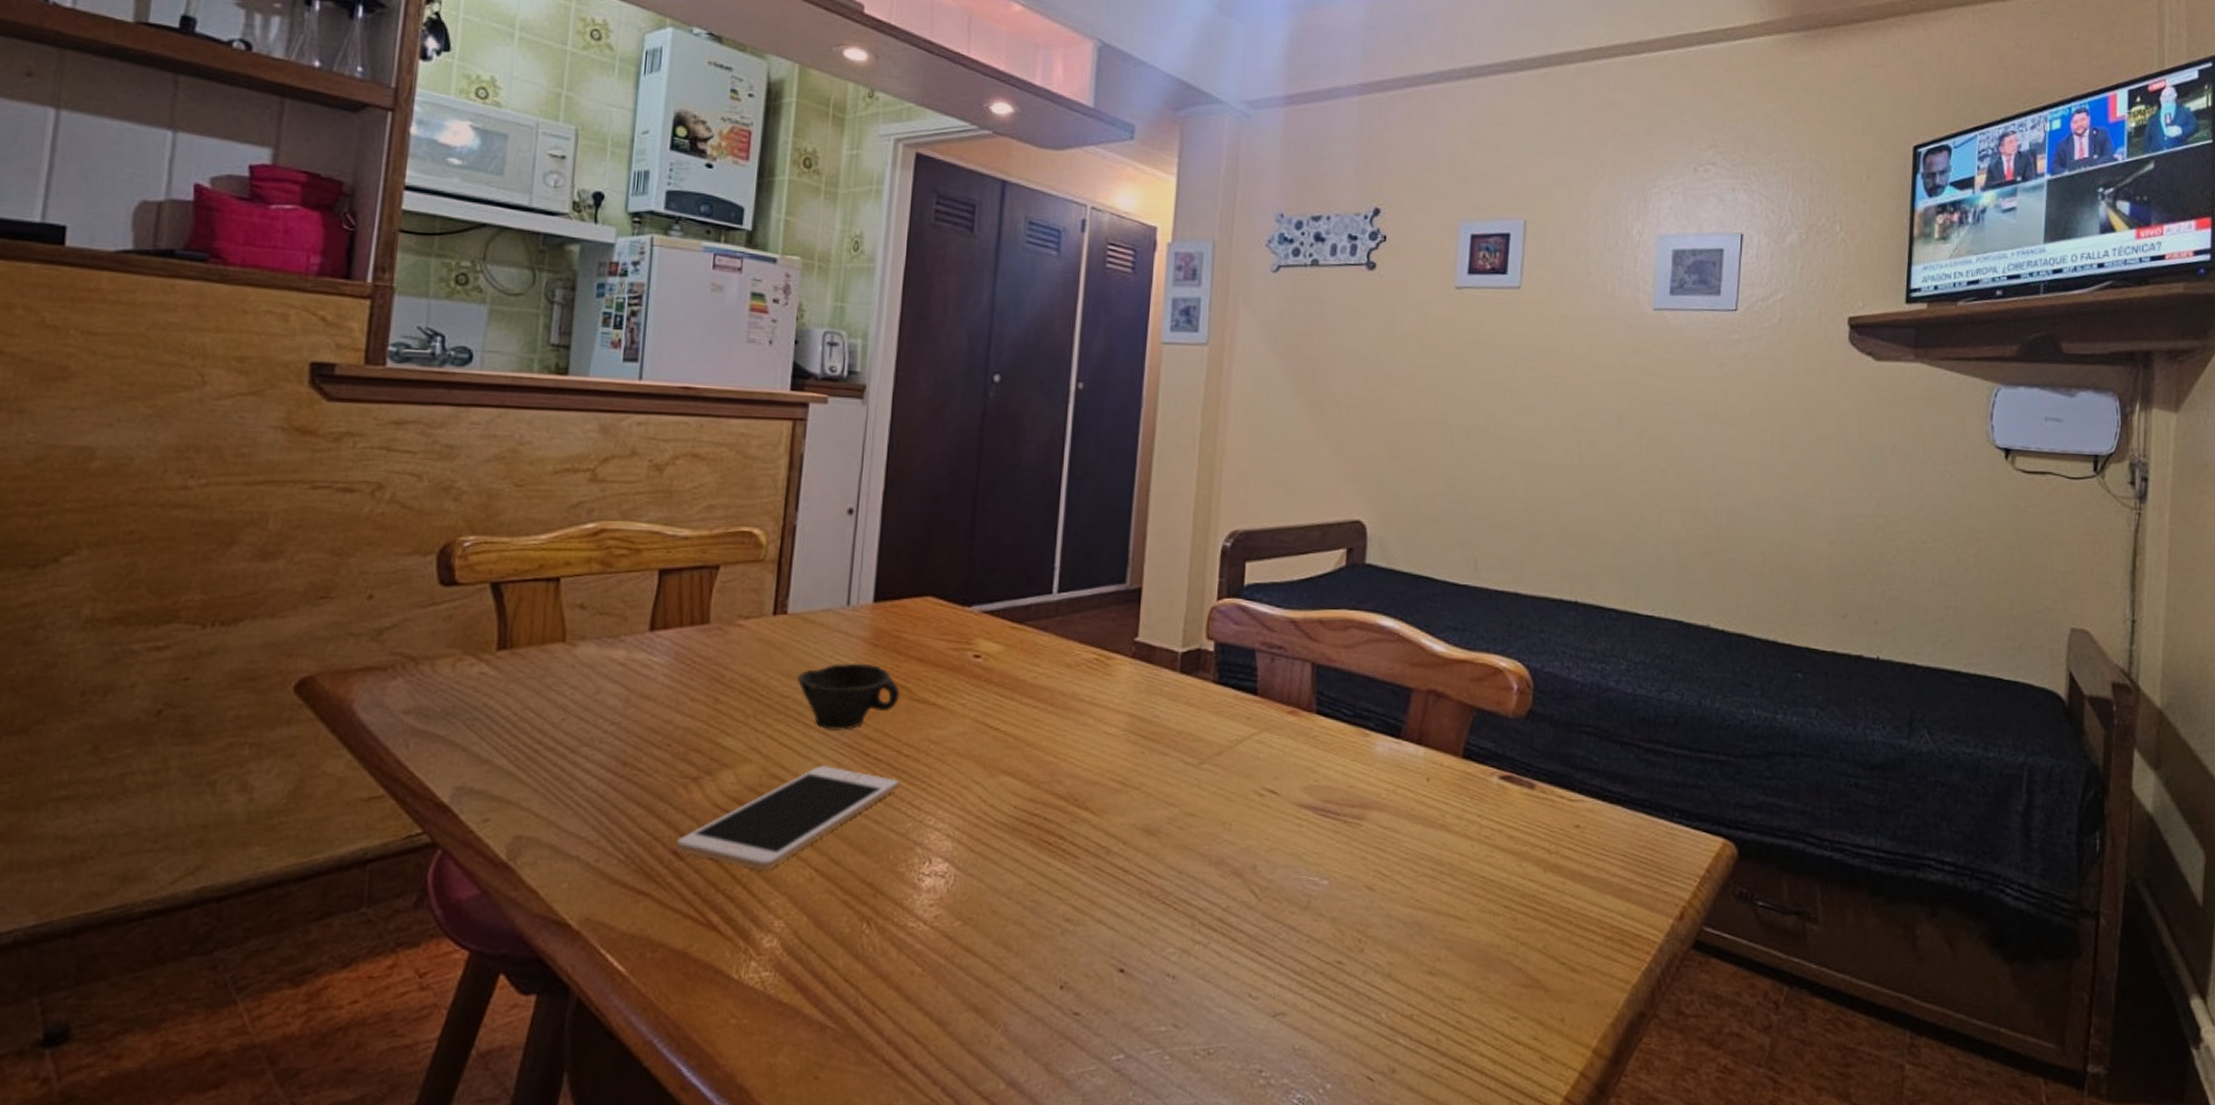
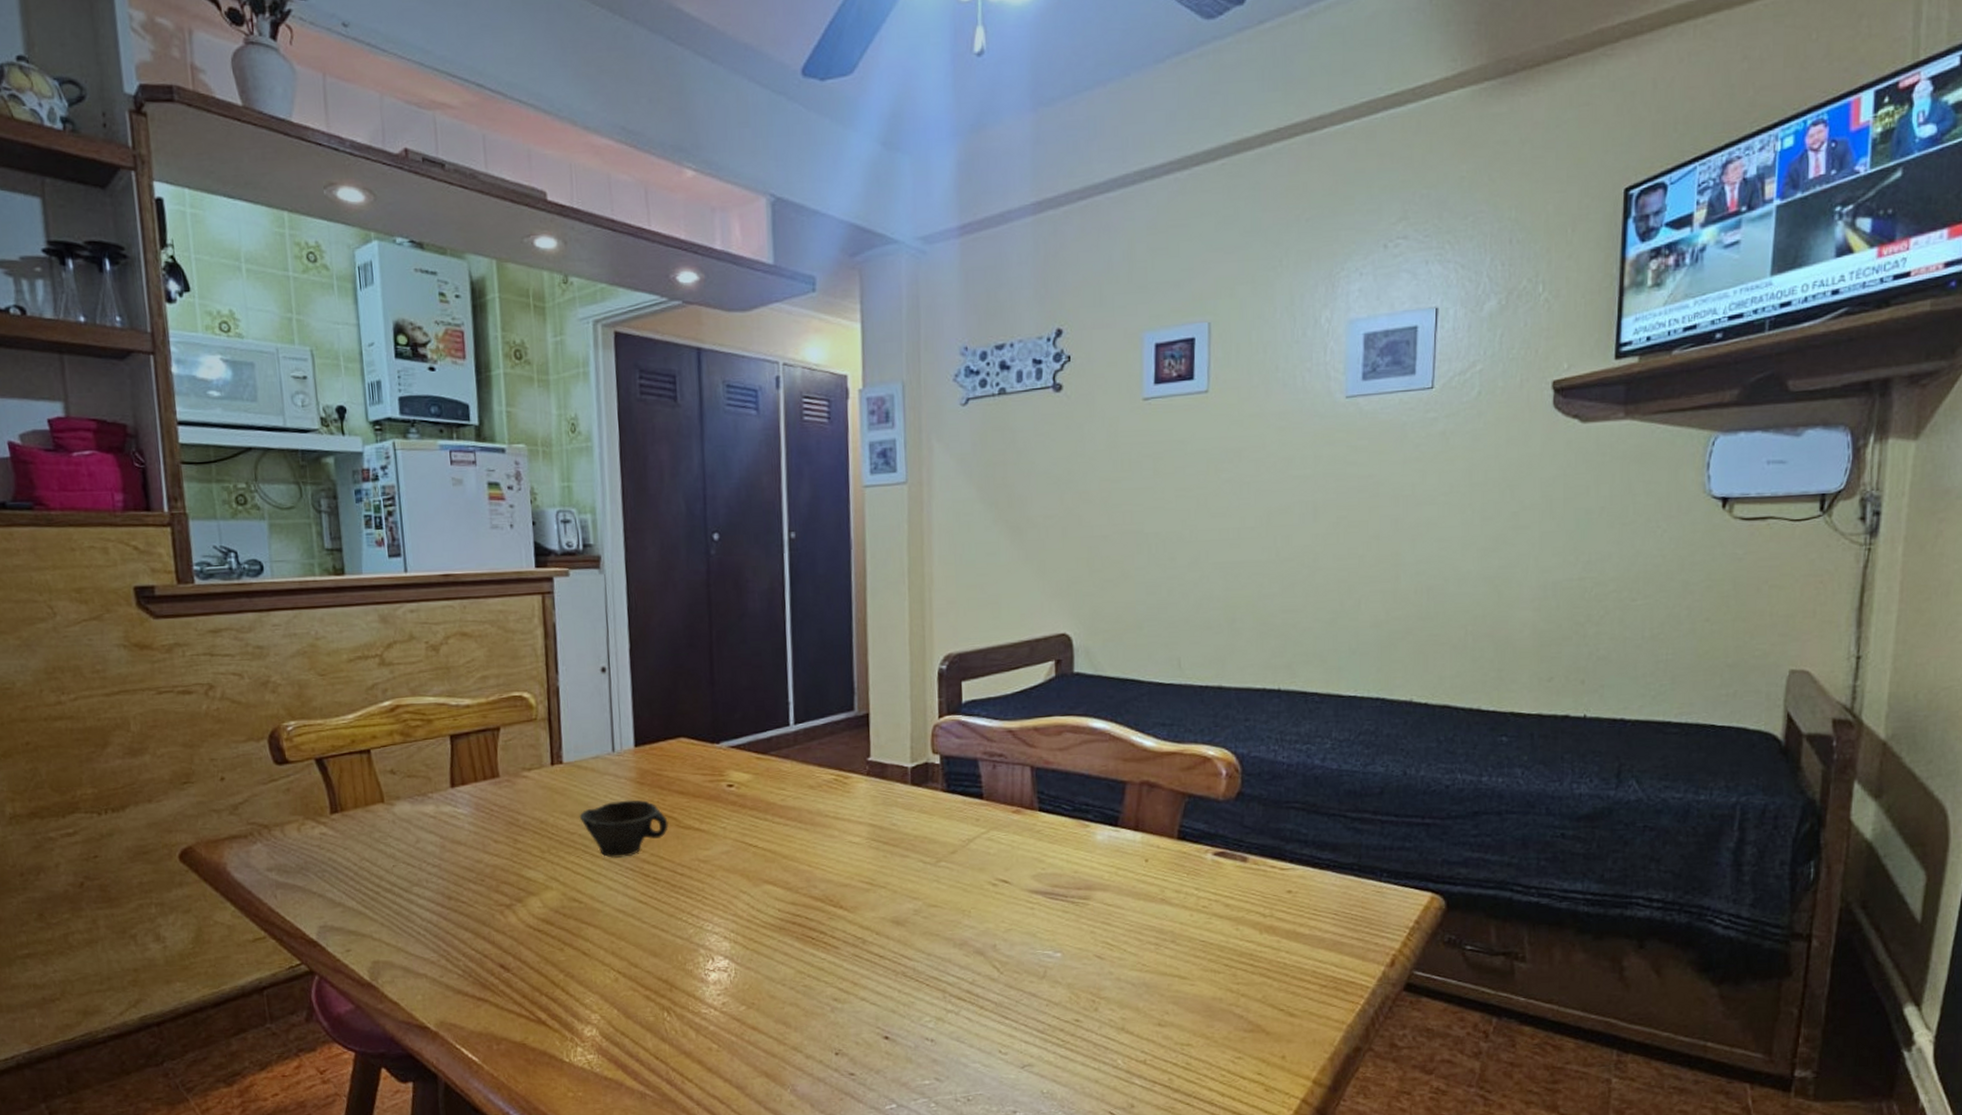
cell phone: present [676,766,899,871] -> none [502,887,678,976]

